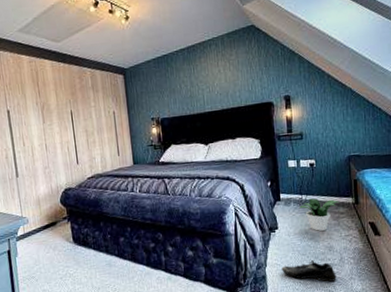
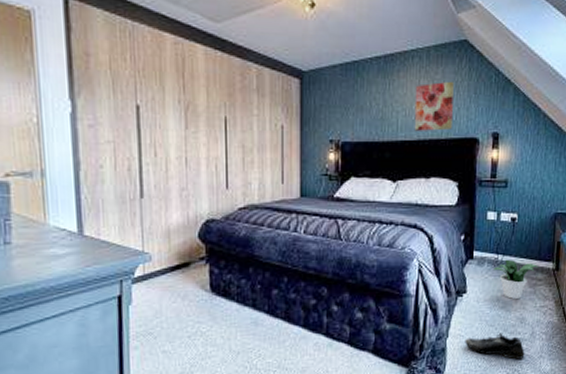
wall art: none [215,59,249,103] -> present [414,81,454,131]

